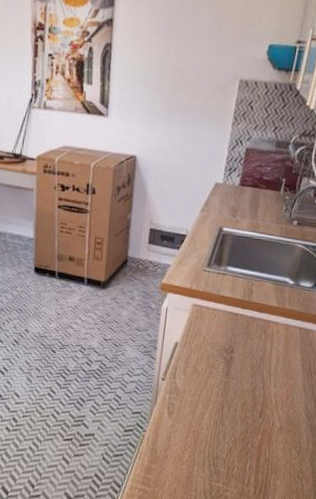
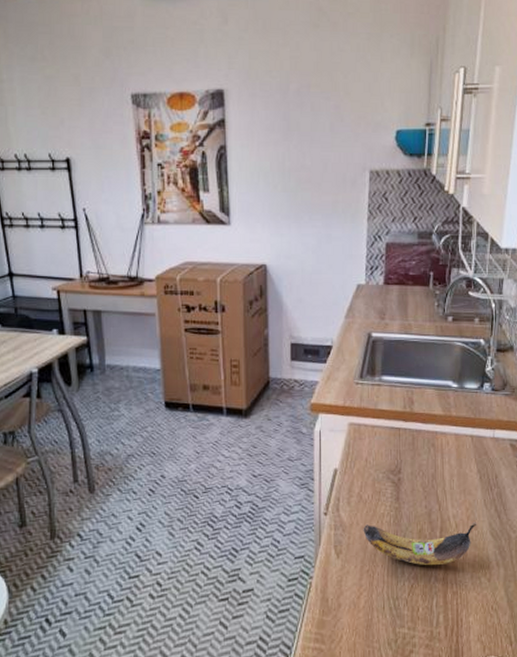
banana: none [194,393,295,435] -> present [363,522,477,566]

